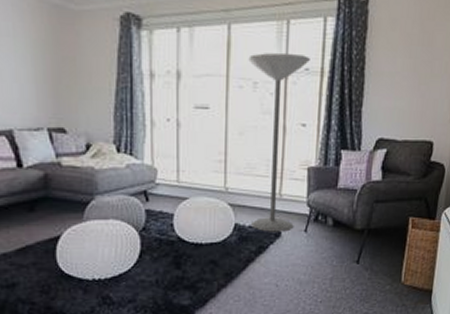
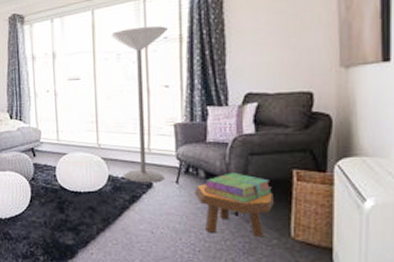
footstool: none [321,232,391,284] -> present [194,184,274,238]
stack of books: none [330,220,390,252] -> present [203,172,272,204]

